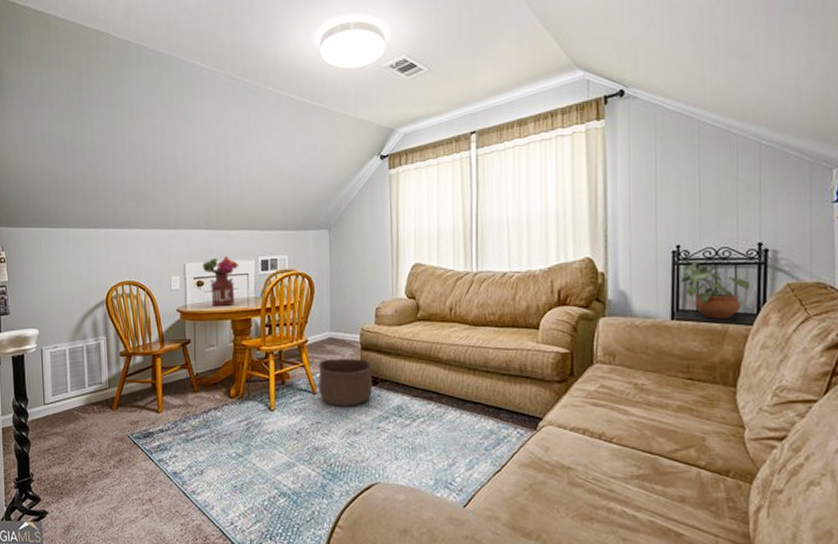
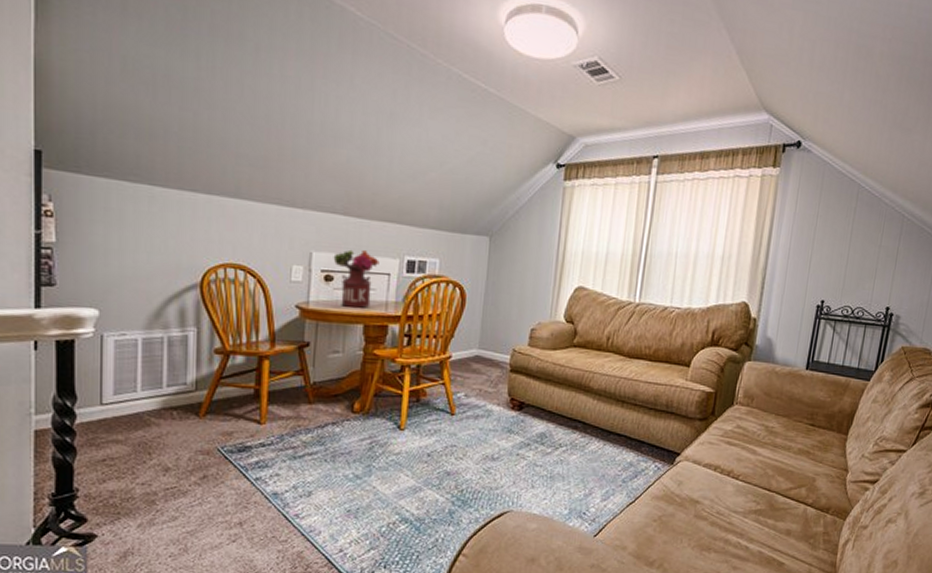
basket: present [318,358,373,407] -> none [458,378,520,431]
potted plant: present [680,262,751,319] -> none [819,318,874,373]

